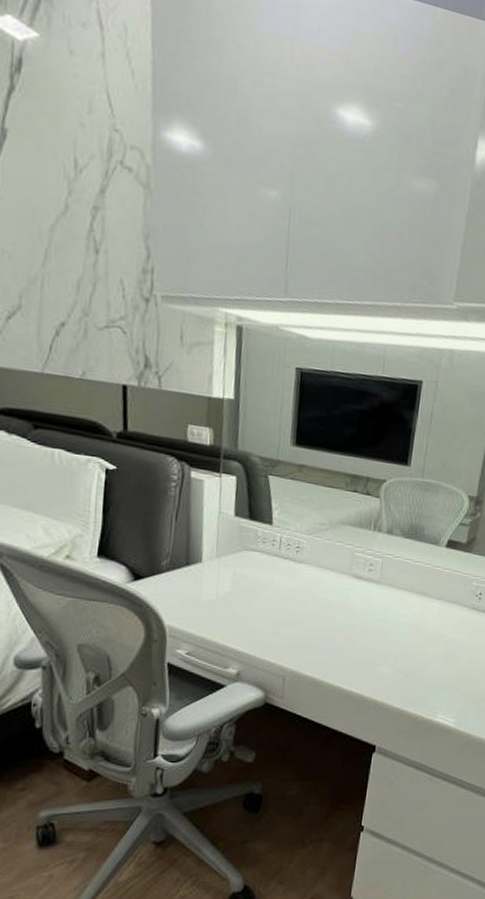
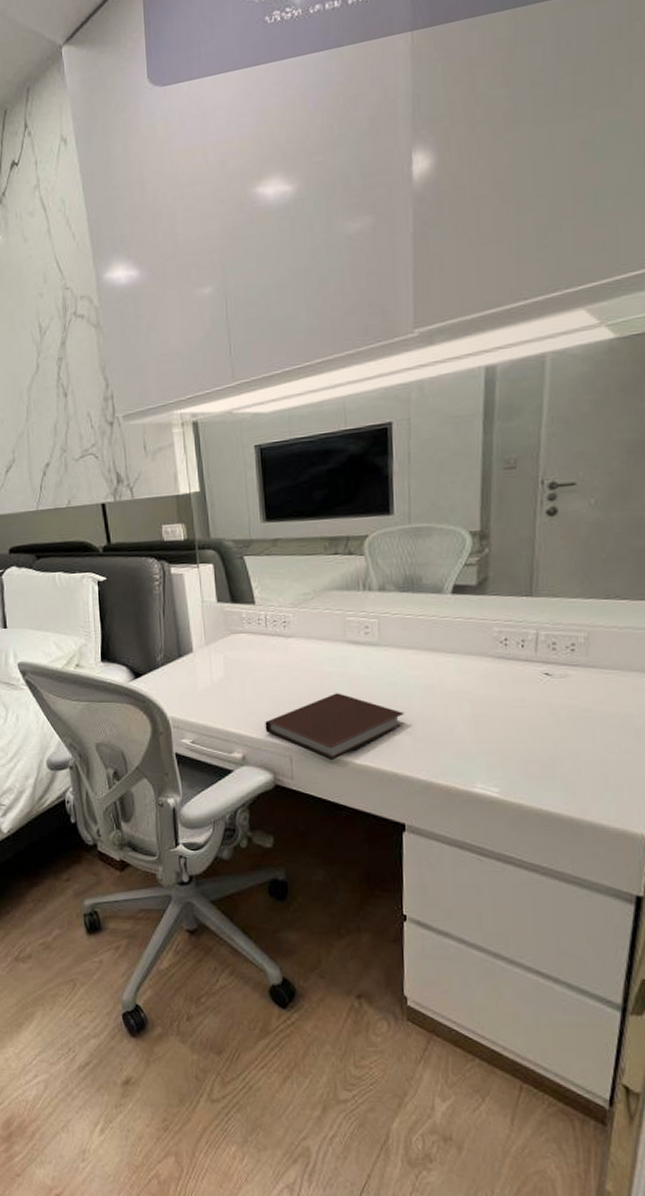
notebook: none [263,621,391,684] -> present [265,693,405,761]

